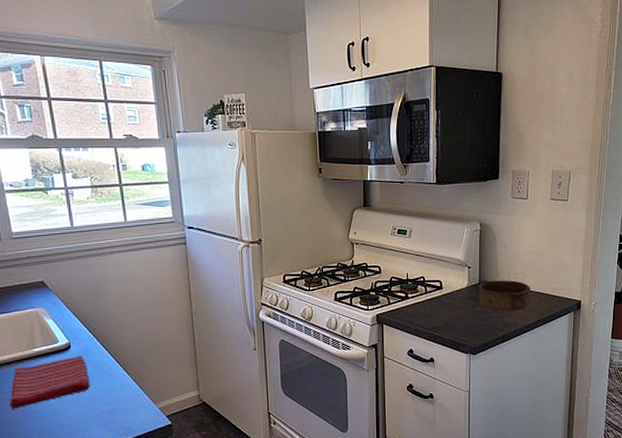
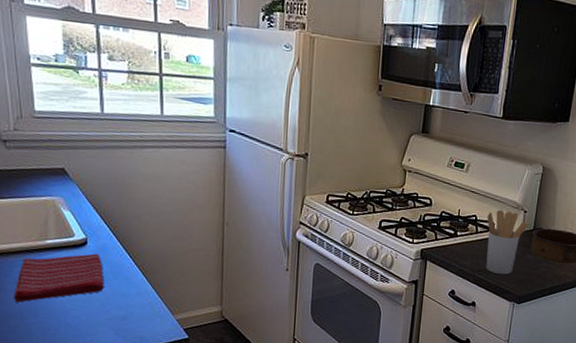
utensil holder: none [434,268,474,330] -> present [486,209,528,275]

